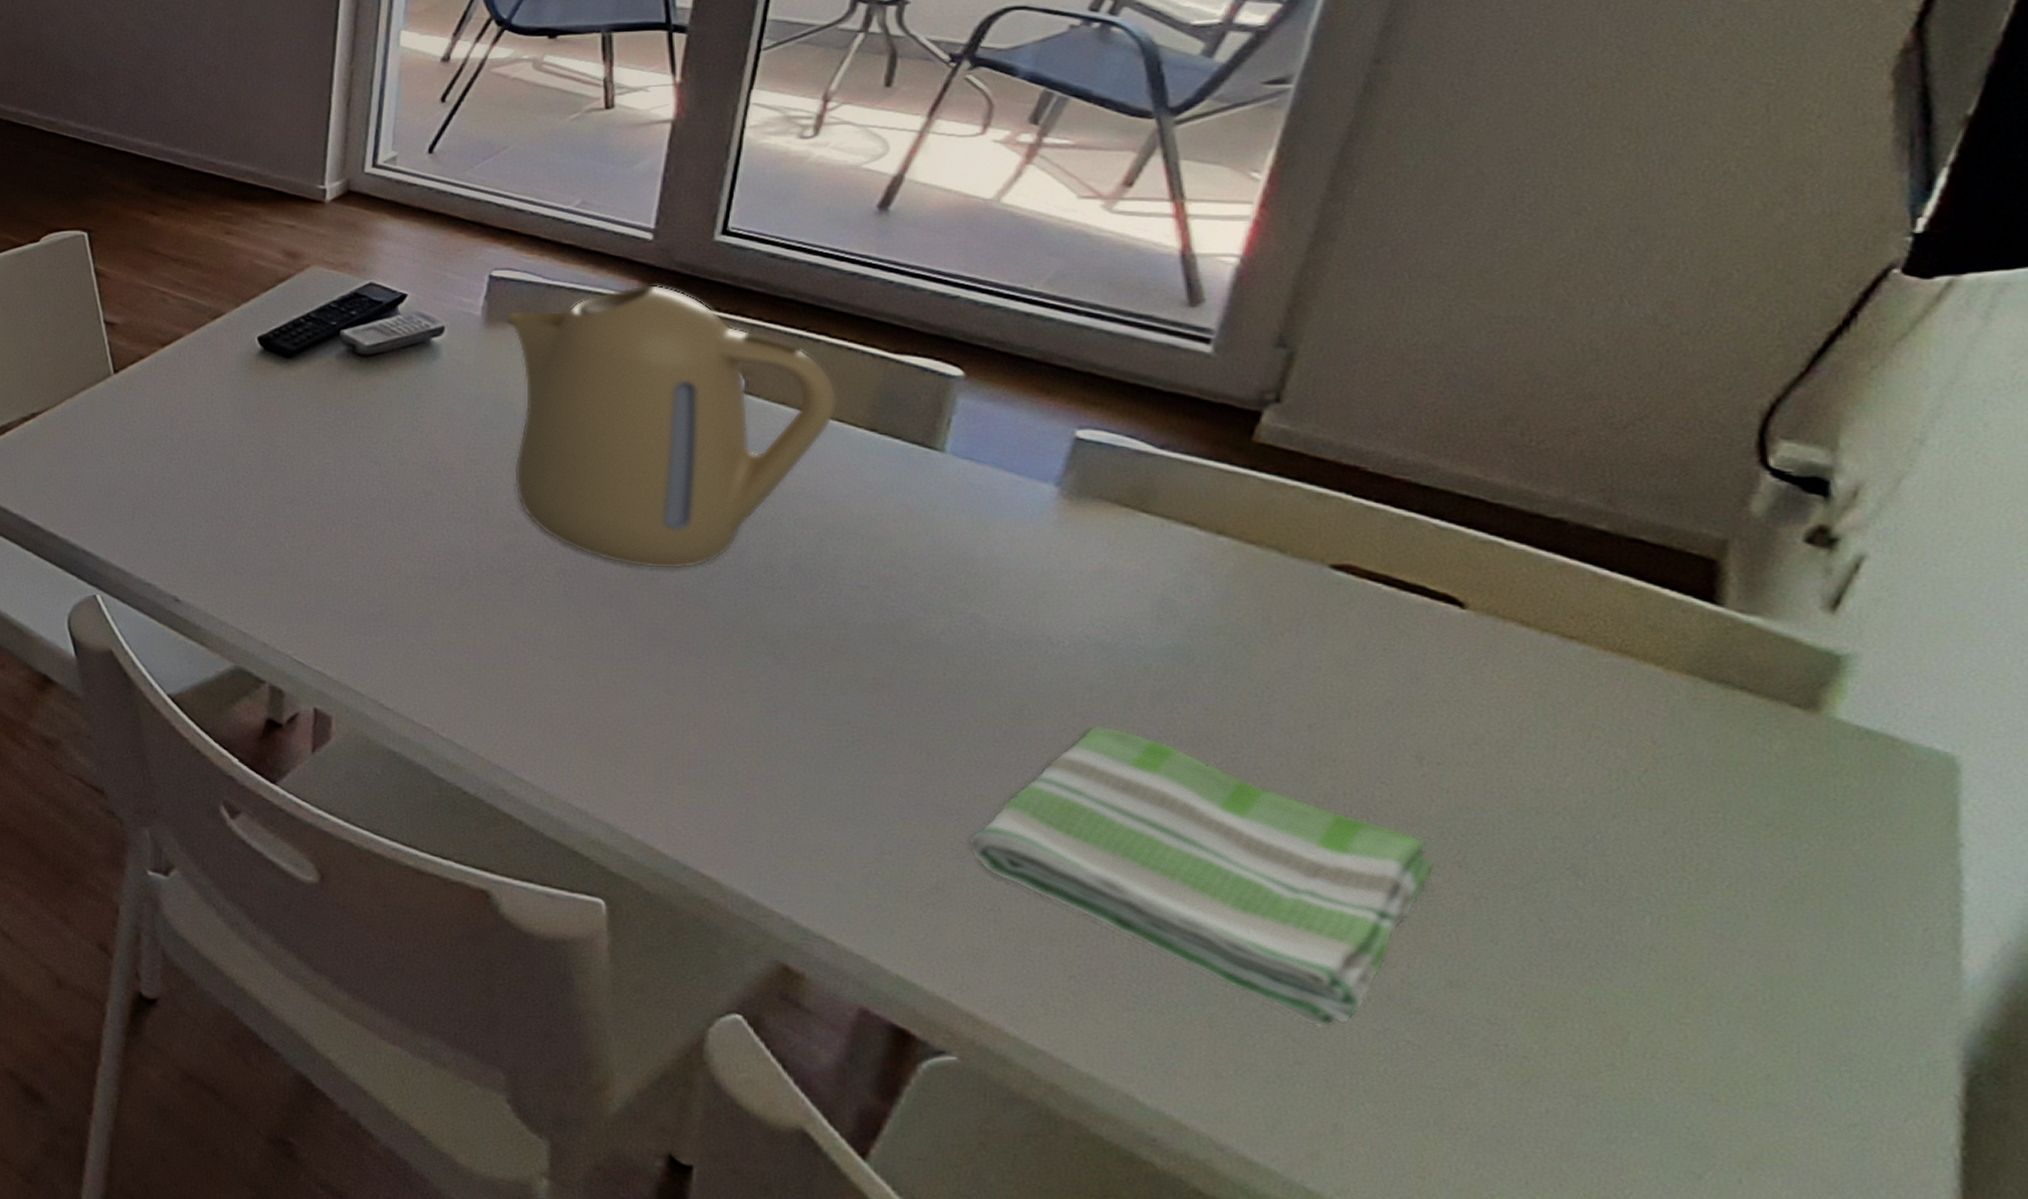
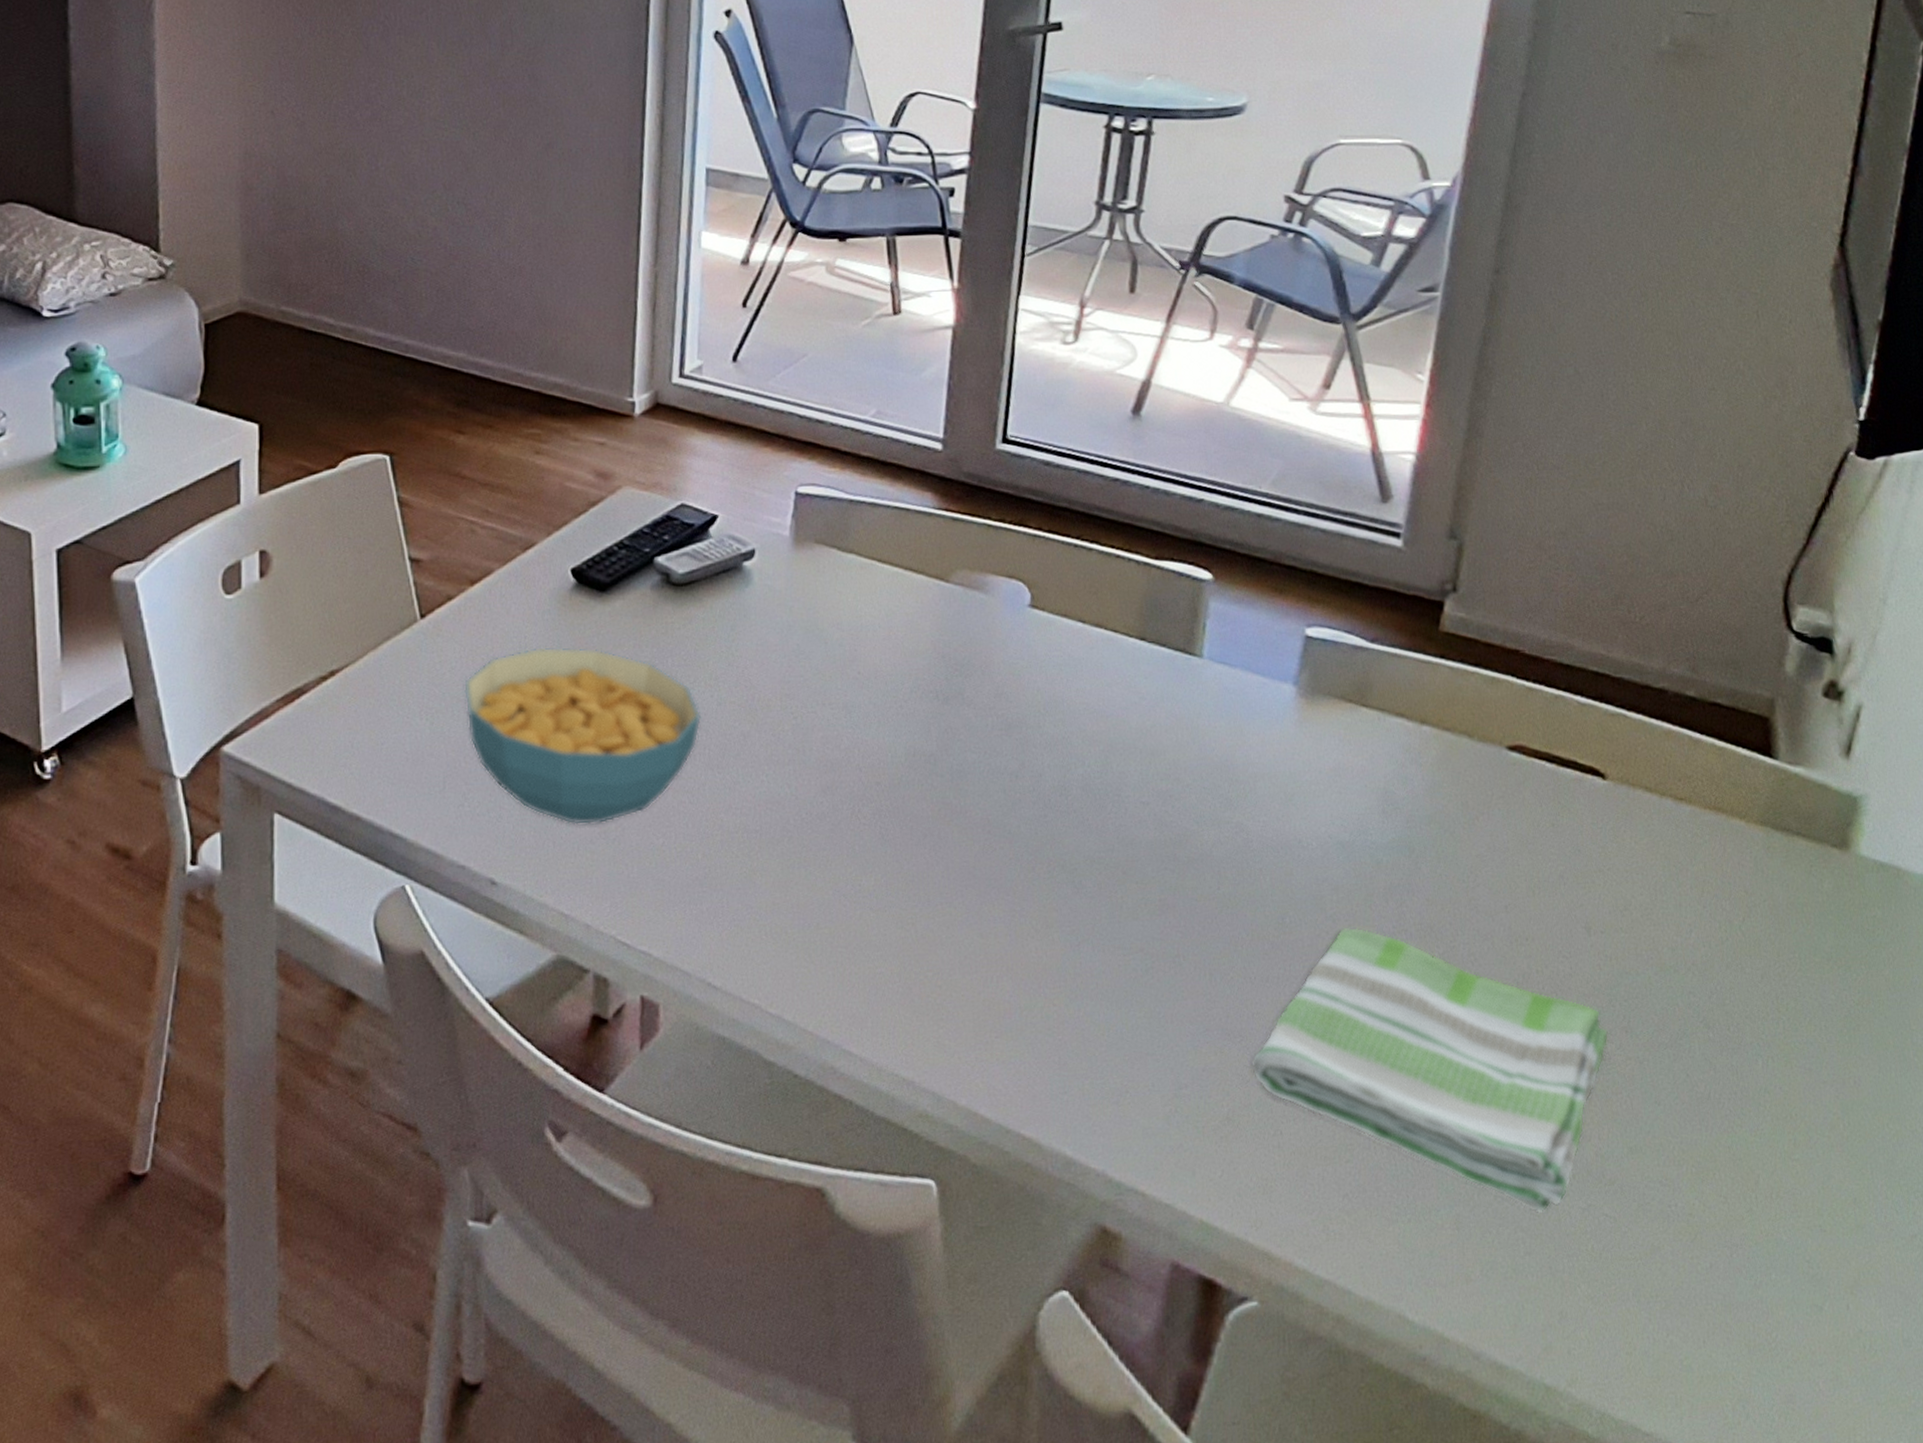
cereal bowl: none [152,403,383,560] -> present [463,646,702,826]
kettle: present [506,284,837,570] -> none [813,496,1111,802]

